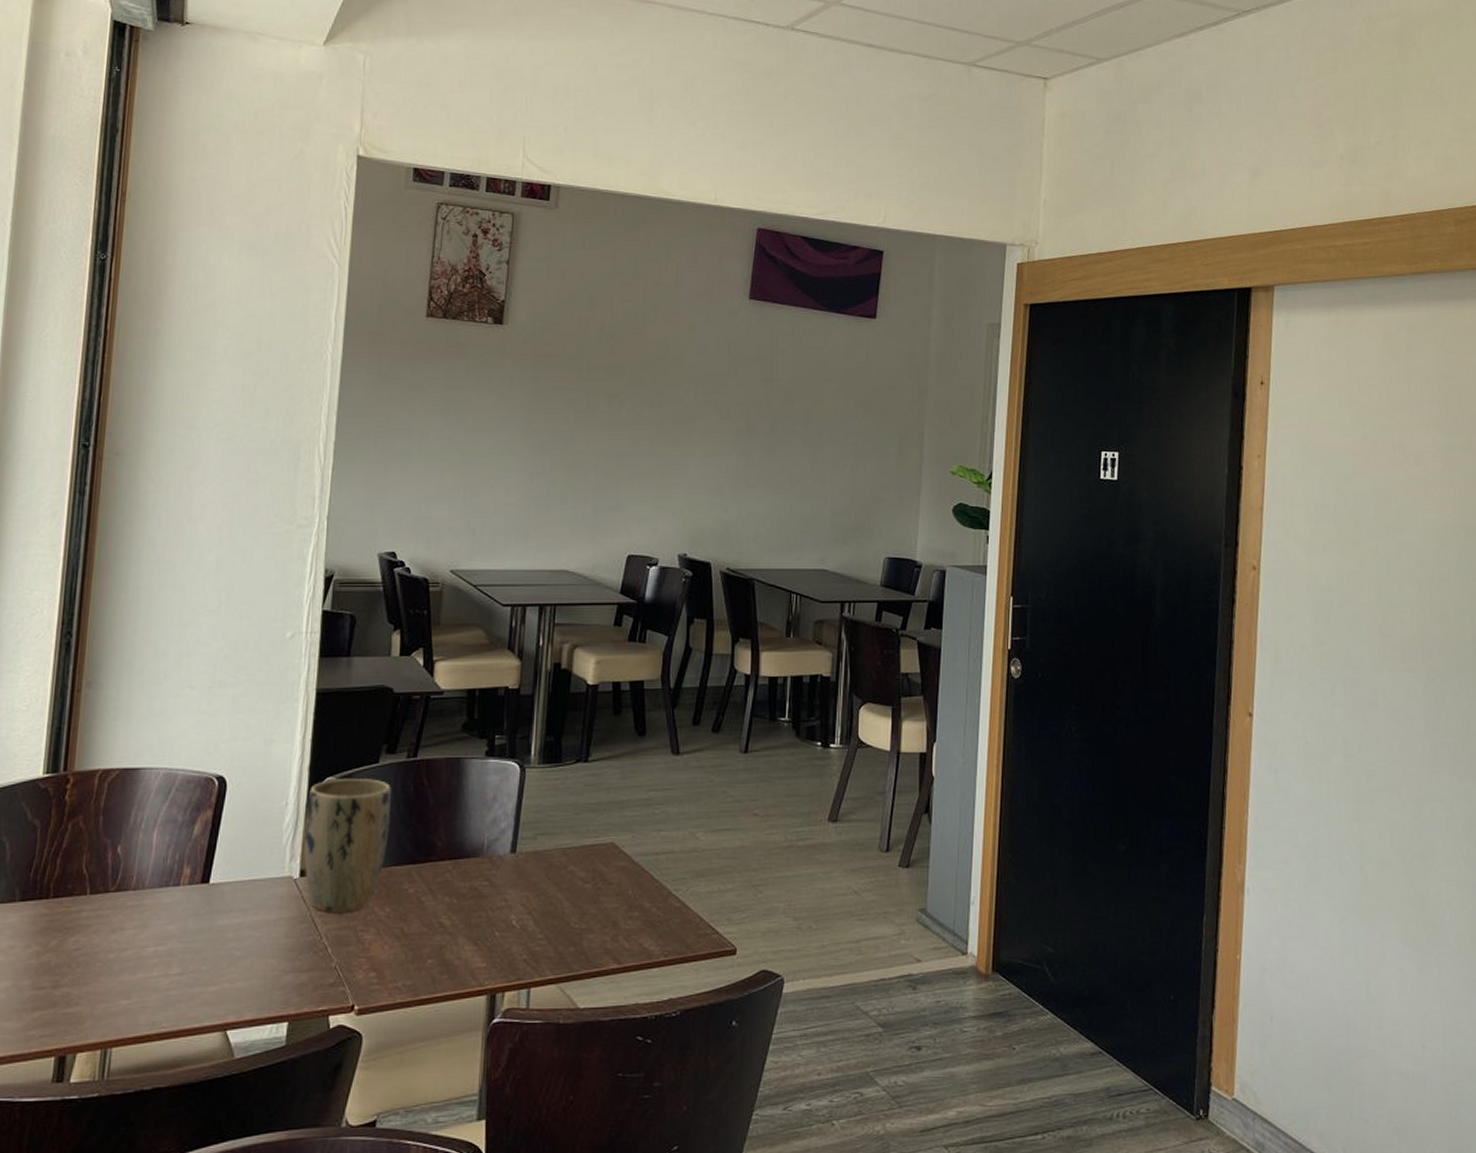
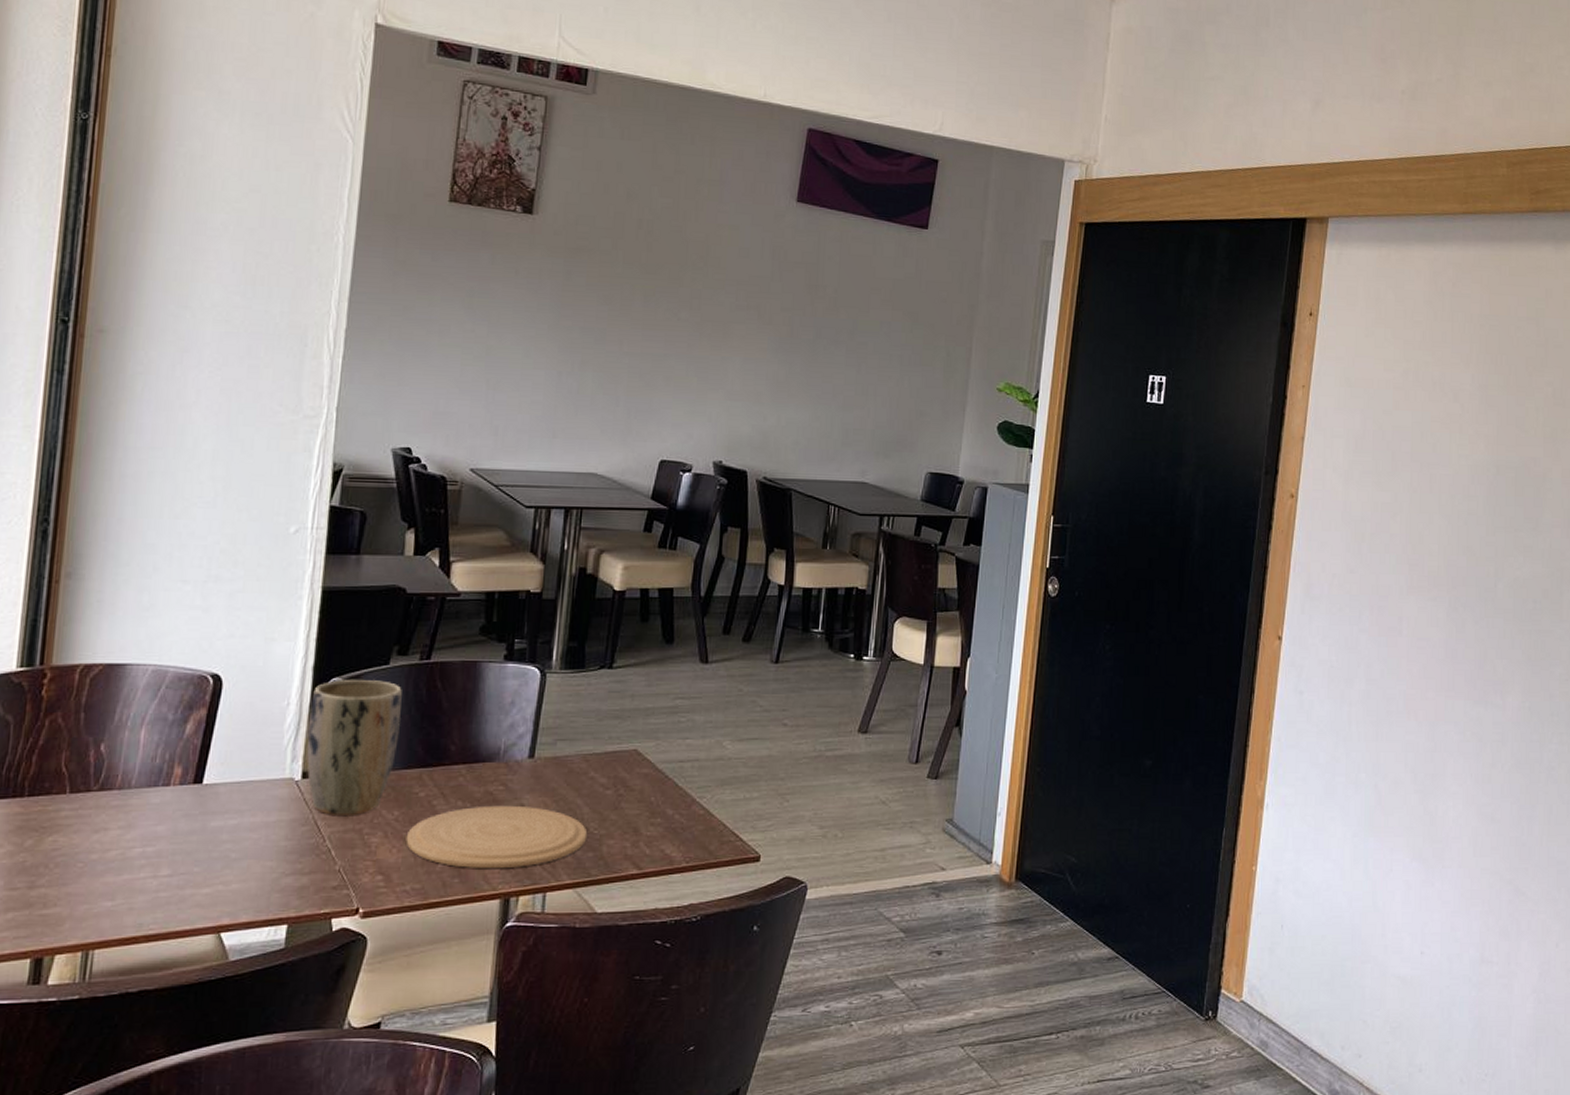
plate: none [397,900,569,965] -> present [405,805,588,869]

